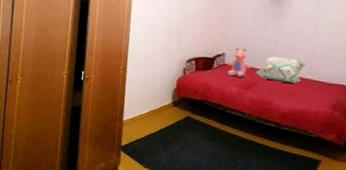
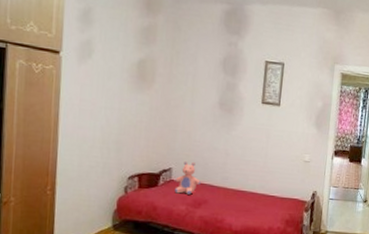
decorative pillow: present [255,56,307,83] -> none [205,170,259,199]

